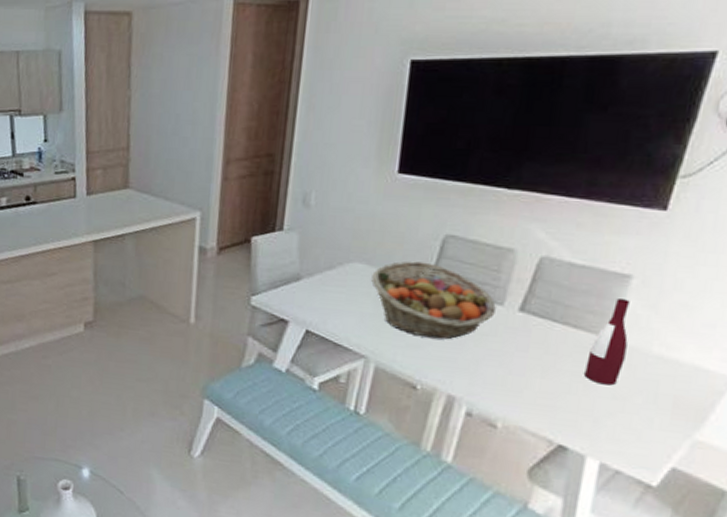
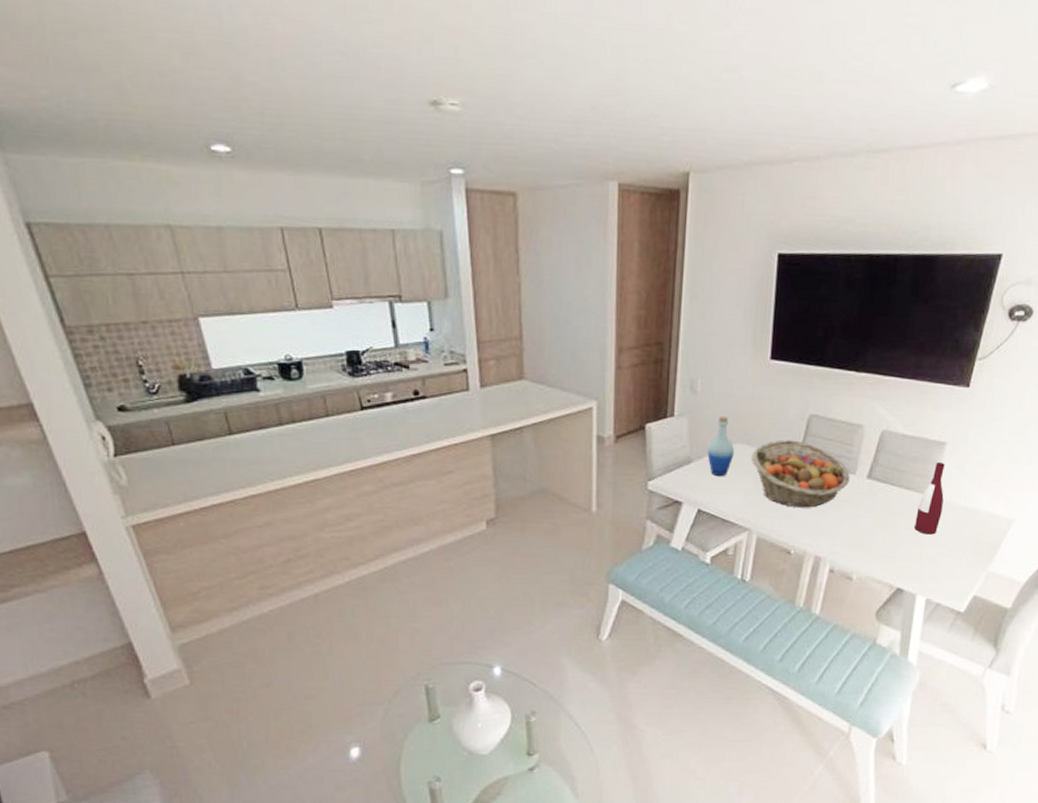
bottle: none [319,233,352,297] -> present [707,417,735,477]

